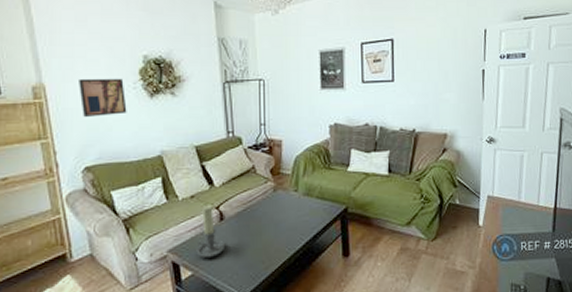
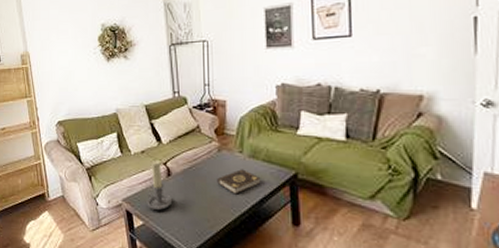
wall art: present [79,78,127,118] -> none [53,45,89,80]
book: none [272,207,315,233] -> present [217,169,261,195]

